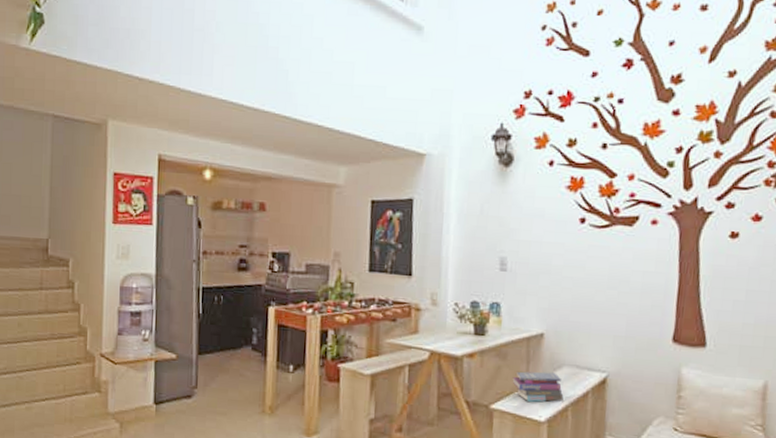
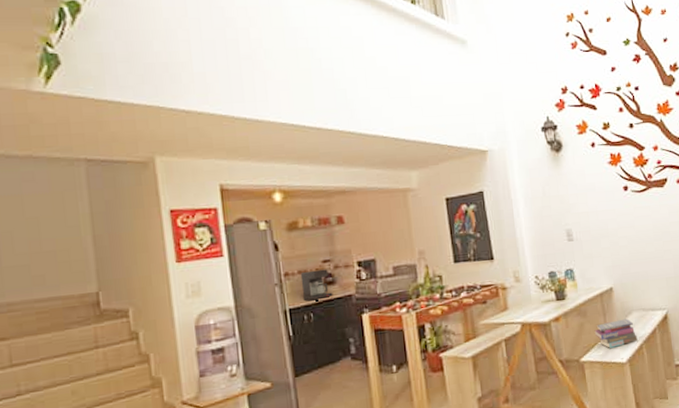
coffee maker: none [216,253,245,284] -> present [300,269,333,302]

